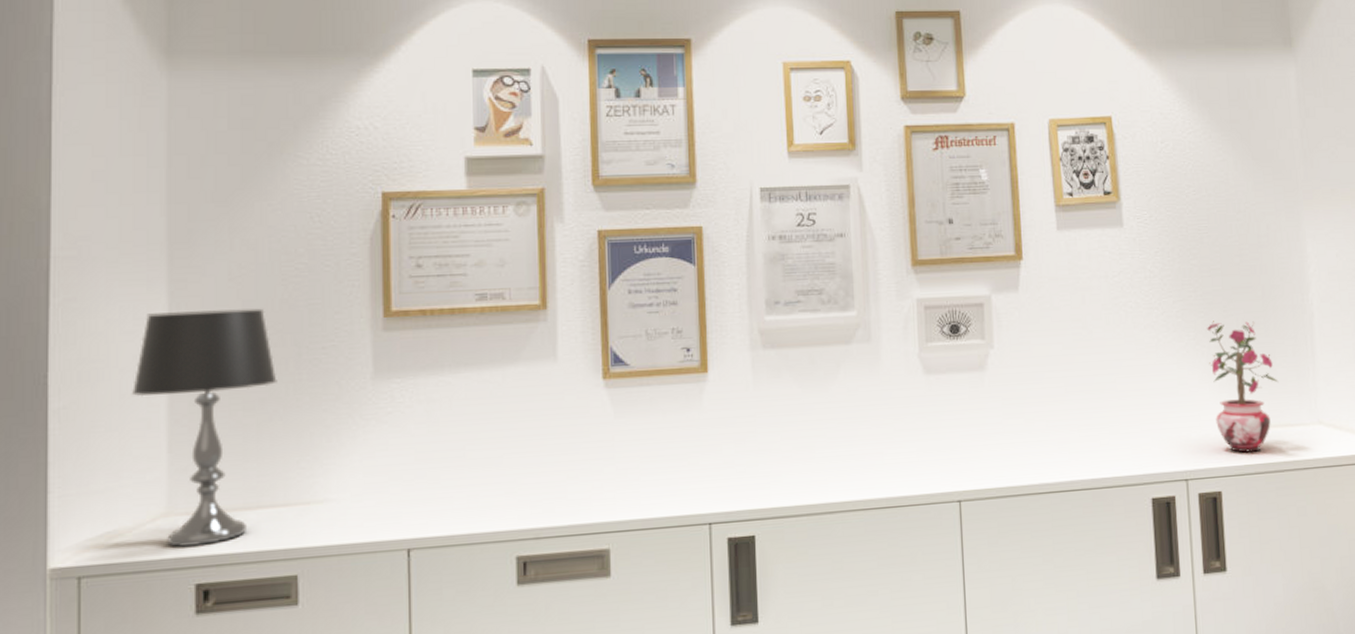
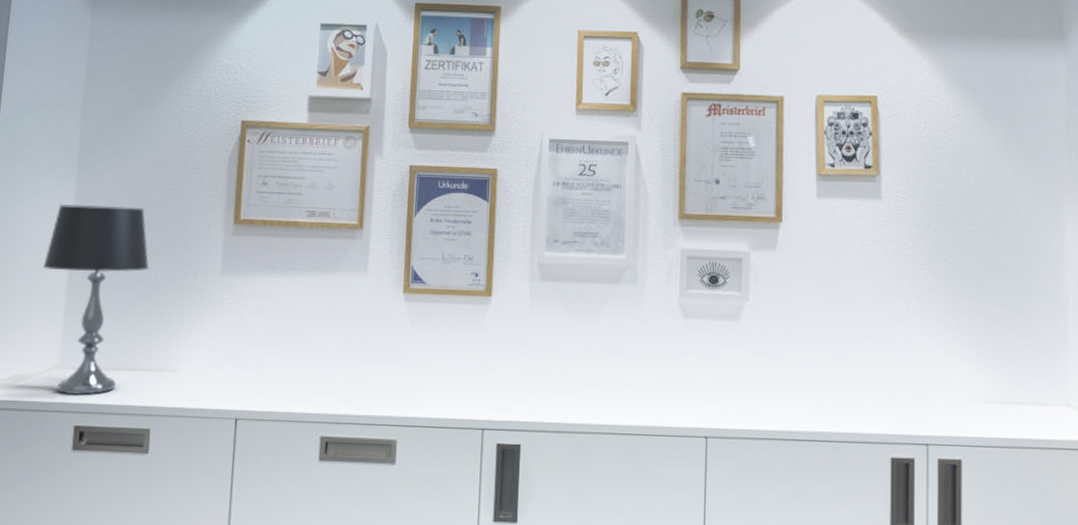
potted plant: present [1206,321,1279,453] -> none [957,296,1028,426]

